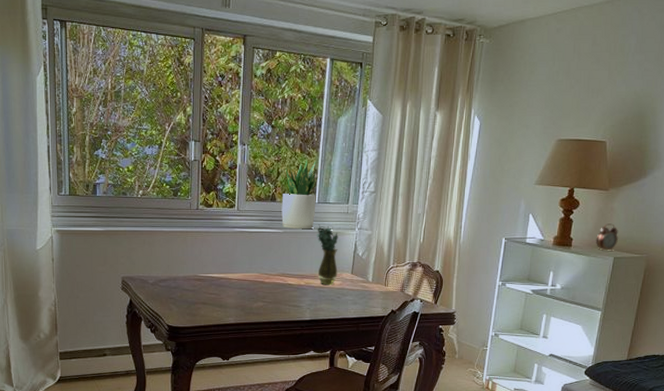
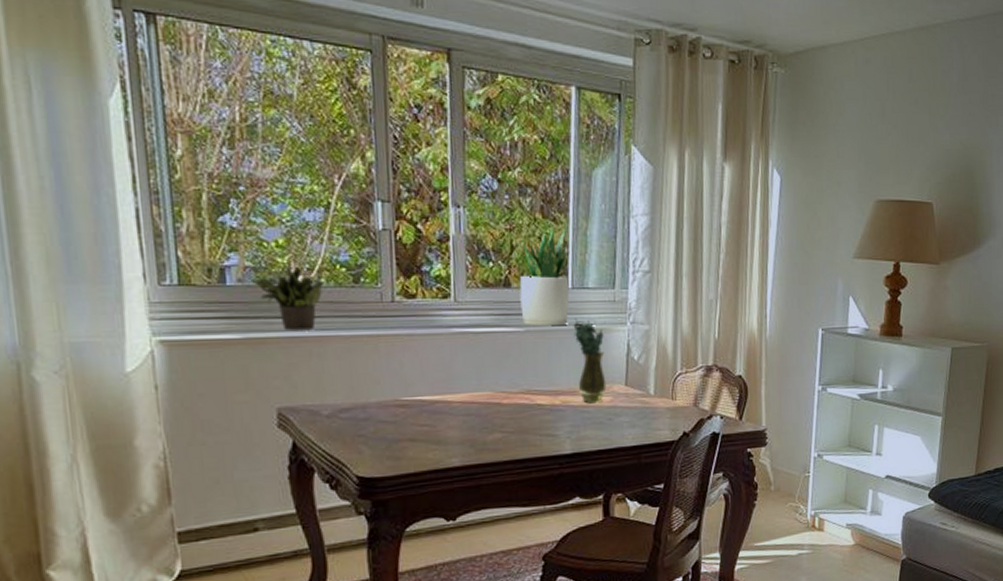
potted plant: none [112,183,155,227] -> present [252,264,323,332]
alarm clock: present [596,223,618,252] -> none [930,306,955,341]

